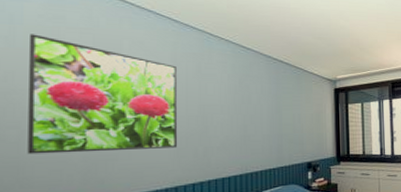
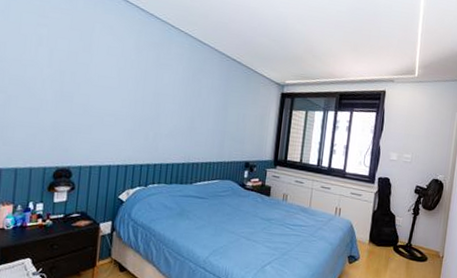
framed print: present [27,34,178,155] -> none [11,10,139,129]

